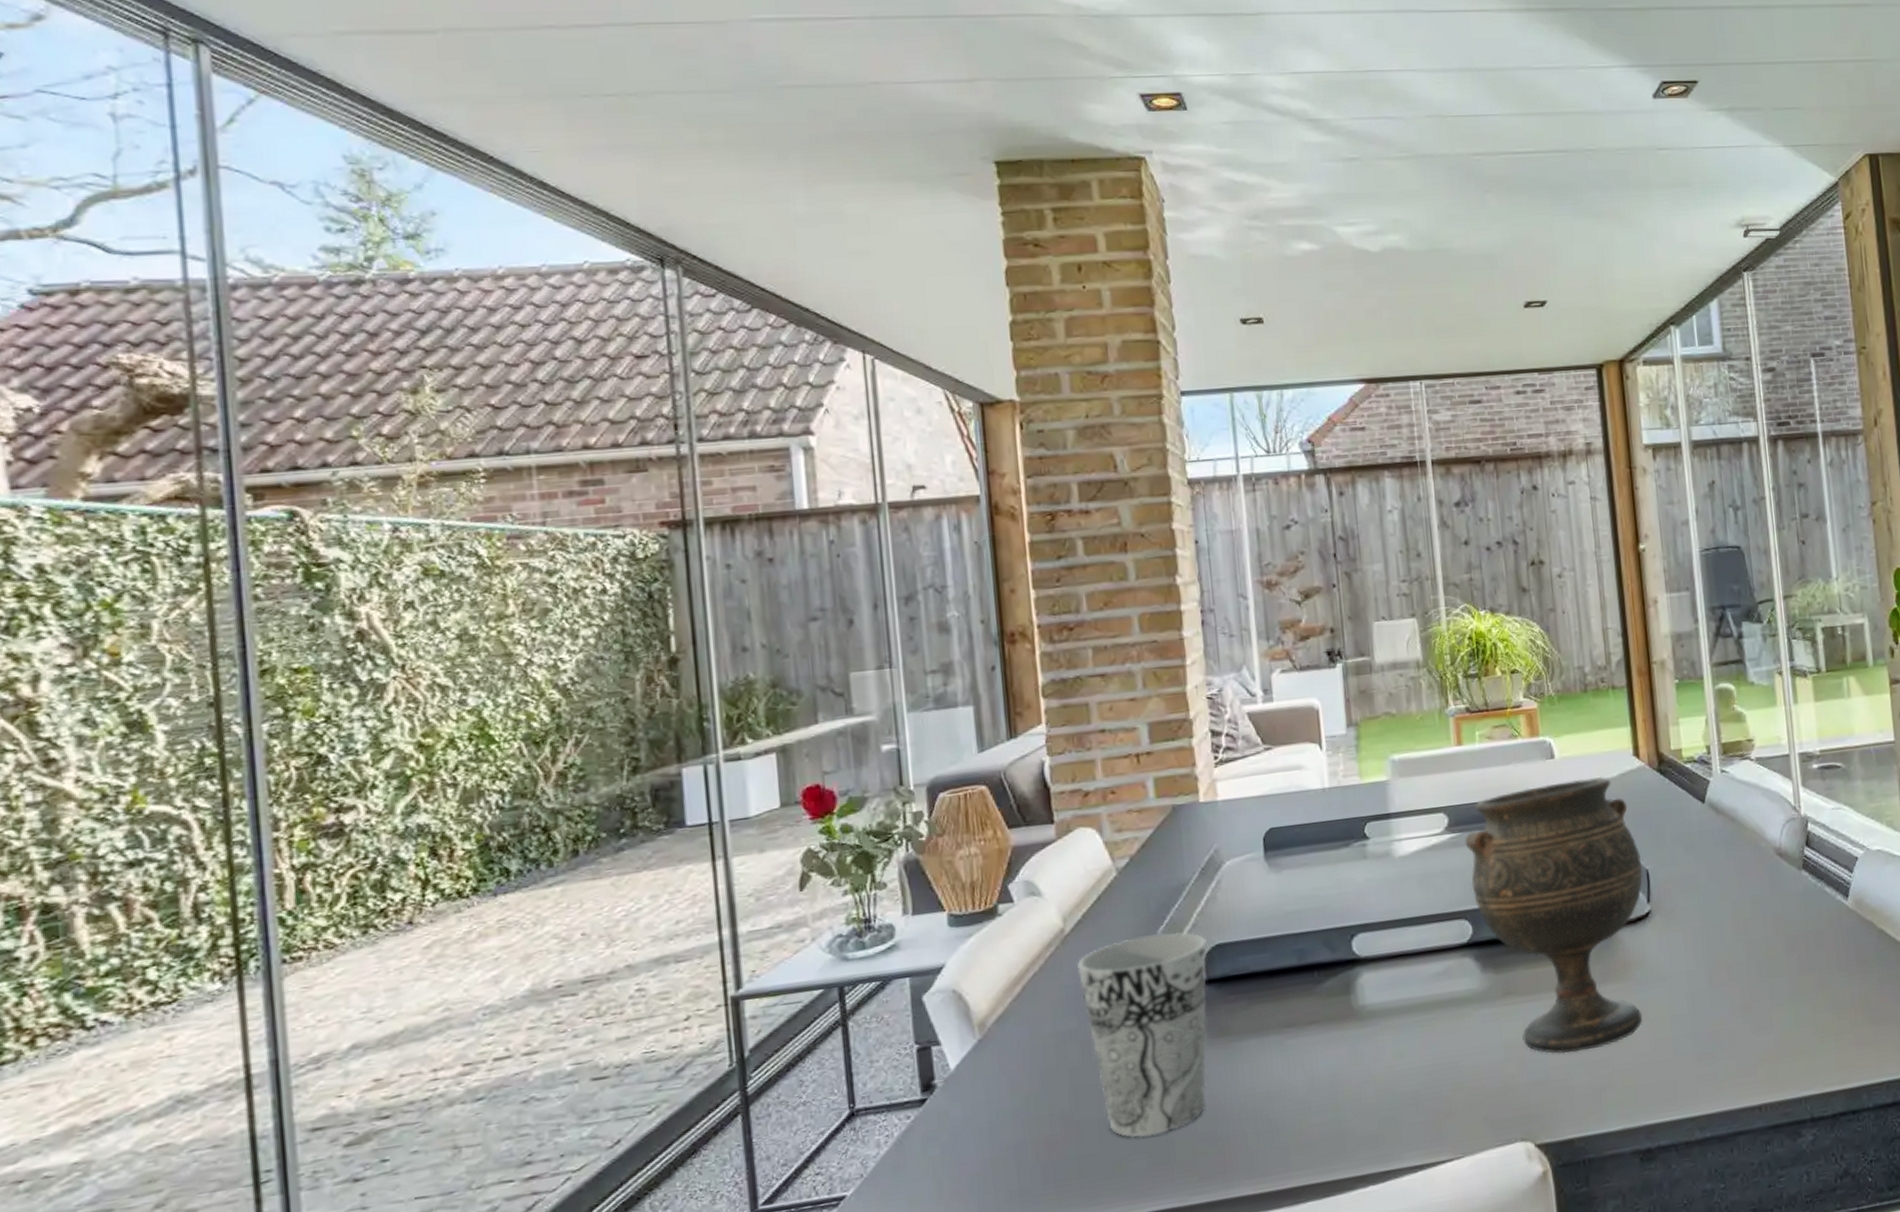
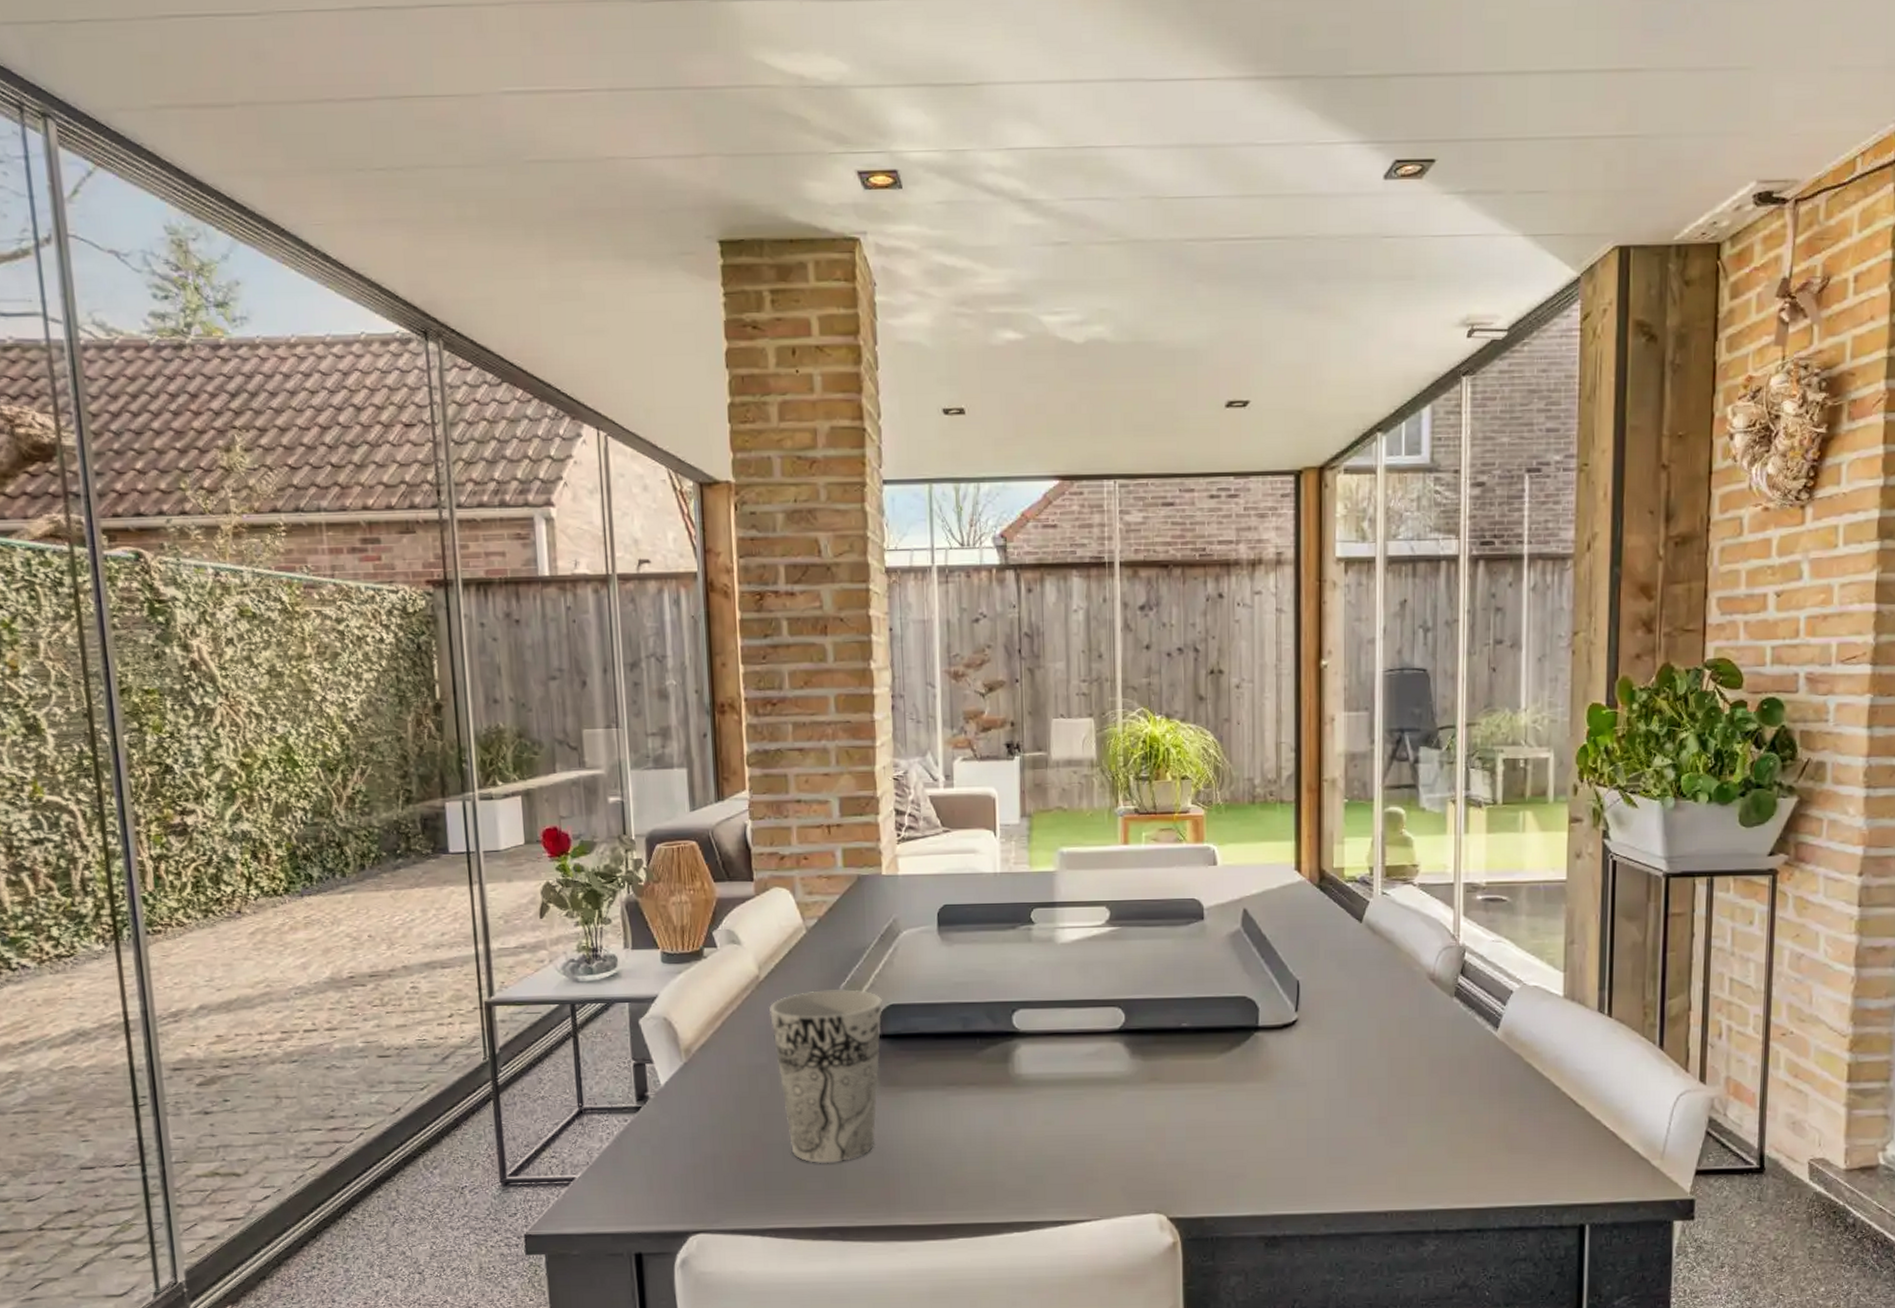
goblet: present [1464,776,1644,1054] -> none [1124,886,1294,1141]

